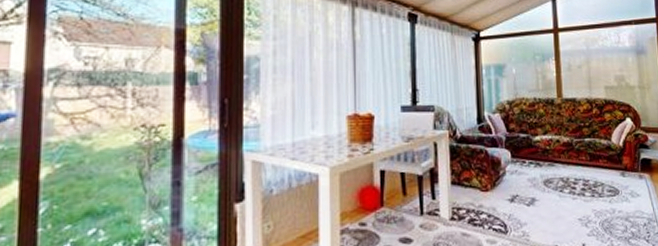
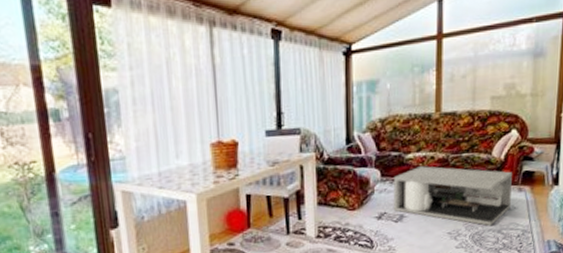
coffee table: none [523,149,634,214] -> present [393,166,512,226]

